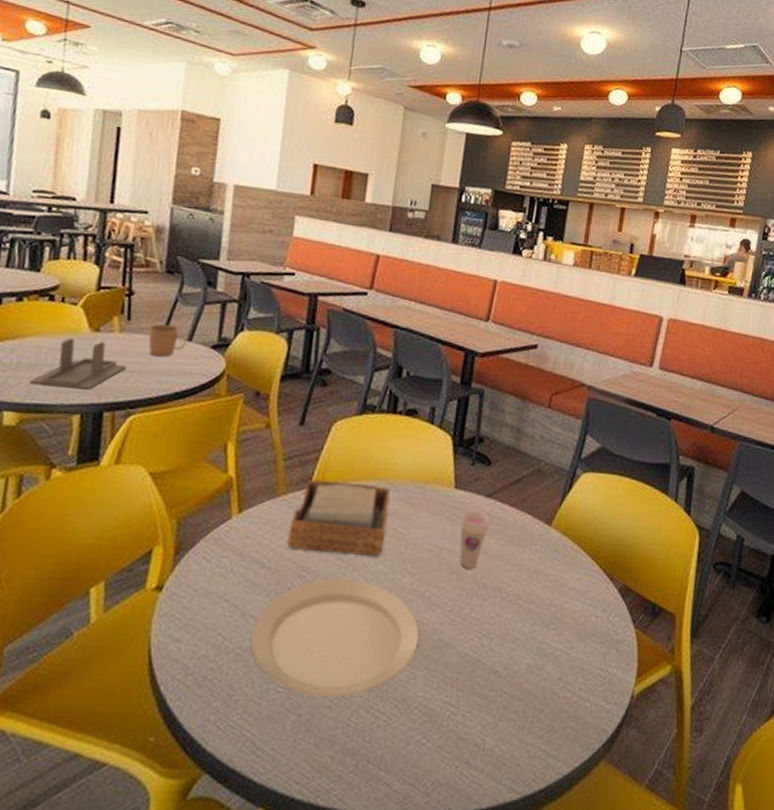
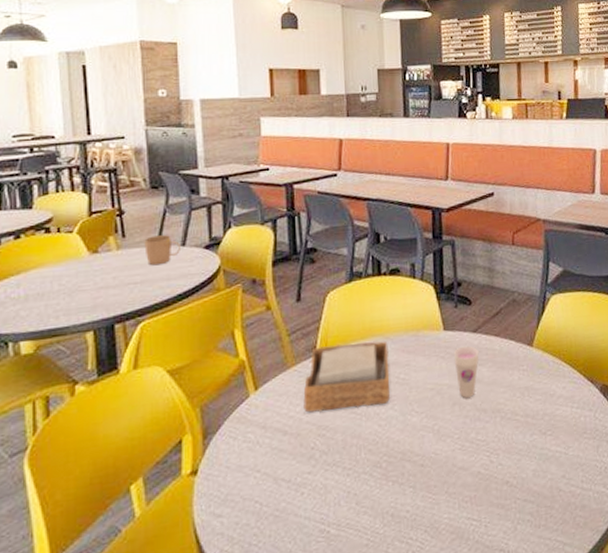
napkin holder: present [30,337,127,390] -> none [41,261,129,311]
plate: present [249,578,420,697] -> none [285,427,436,539]

